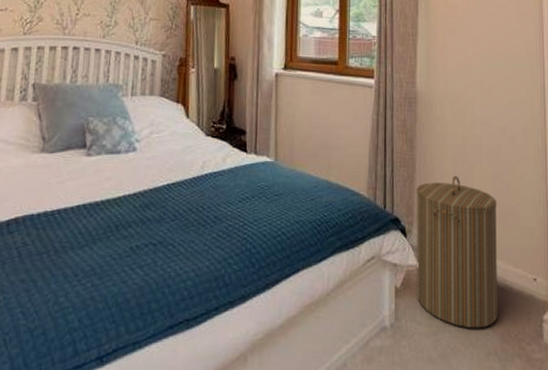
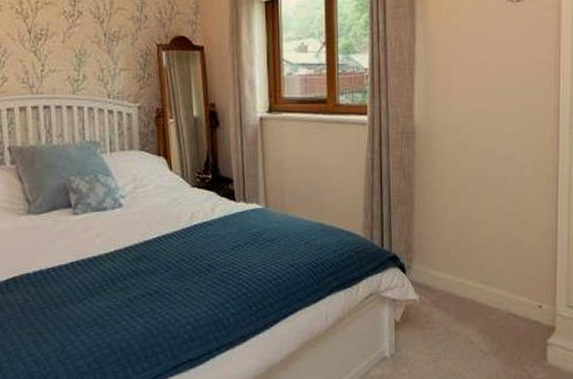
laundry hamper: present [416,175,498,329] -> none [416,210,502,355]

